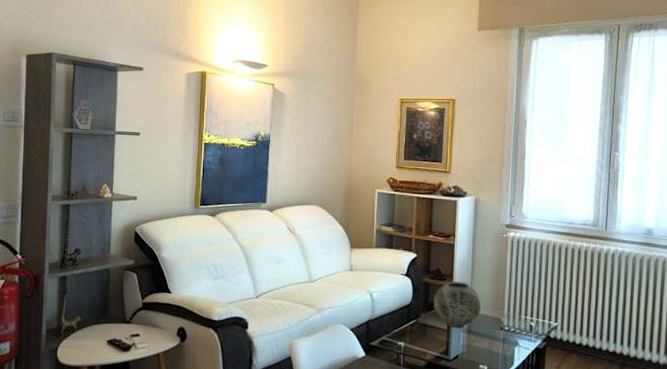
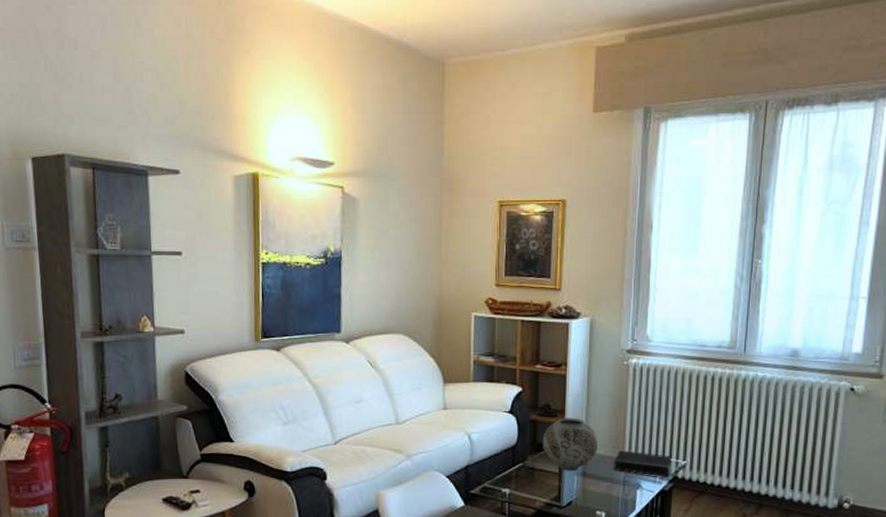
book: none [495,312,551,337] -> present [614,450,678,477]

